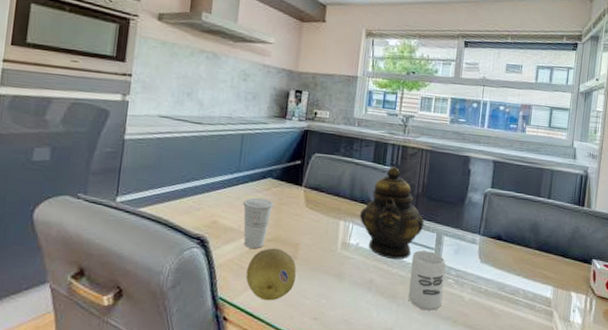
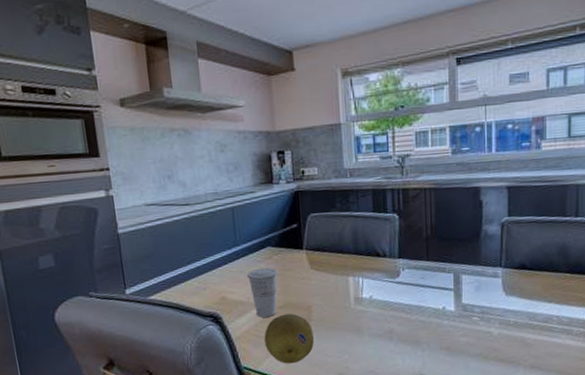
teapot: present [359,166,425,260] -> none [368,212,439,307]
cup: present [408,250,446,311] -> none [430,292,469,351]

